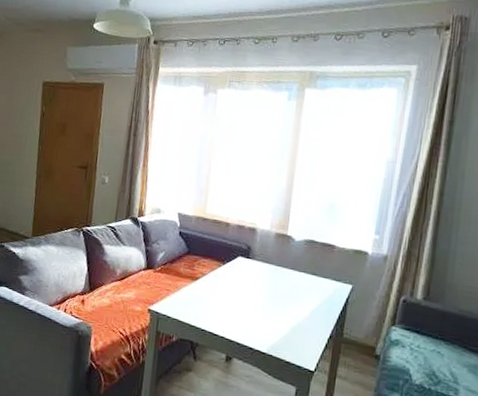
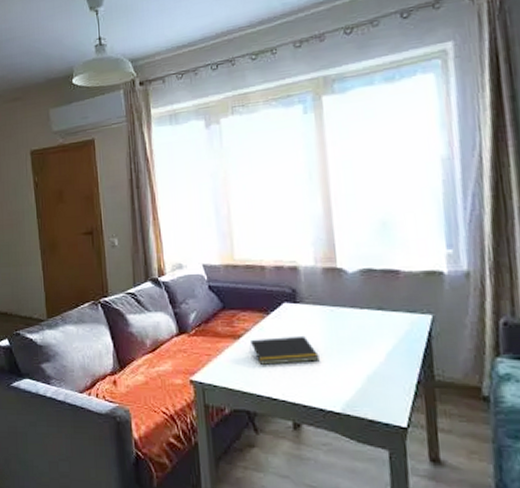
notepad: none [203,282,258,309] -> present [250,335,320,365]

